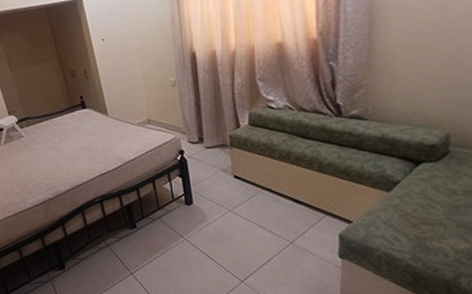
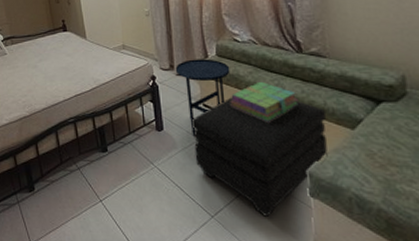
side table: none [204,128,264,208] -> present [175,59,230,136]
ottoman: none [221,166,363,280] -> present [191,97,328,218]
stack of books: none [262,149,334,190] -> present [230,81,299,122]

